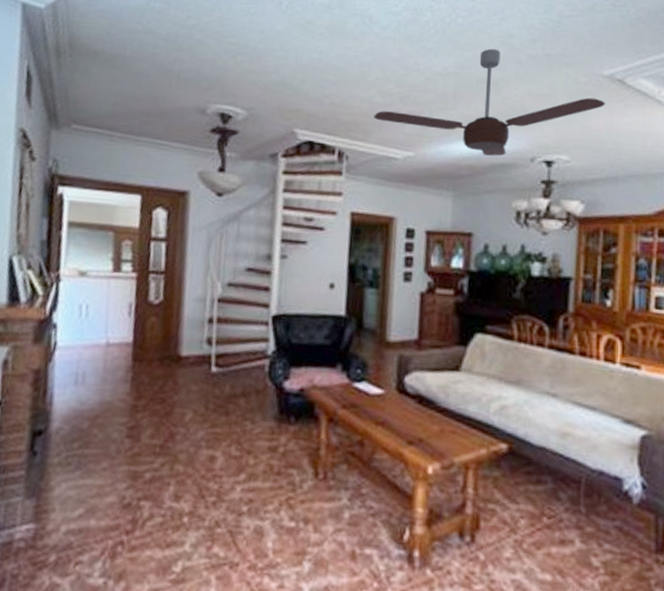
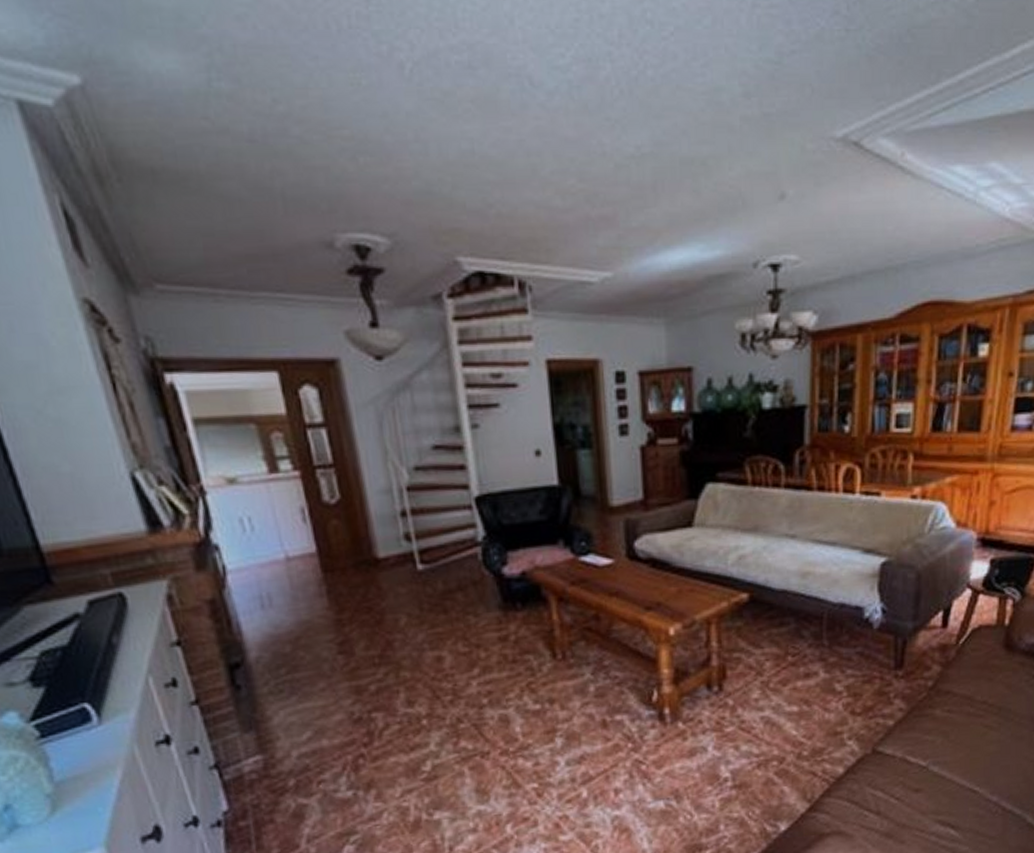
ceiling fan: present [374,48,605,157] -> none [556,112,838,266]

